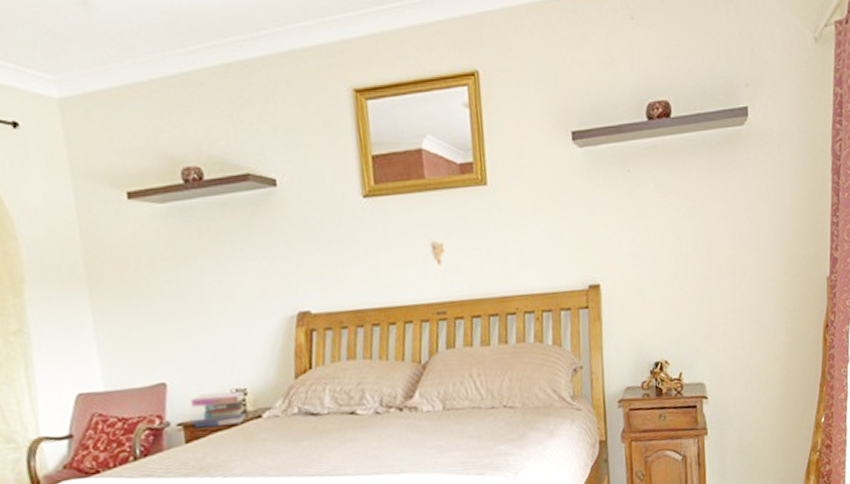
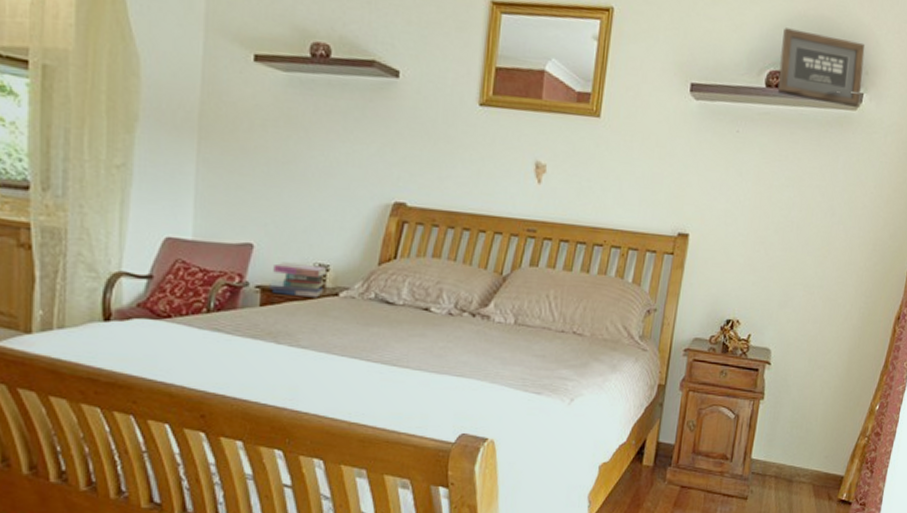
picture frame: none [654,55,746,124] -> present [777,27,865,107]

